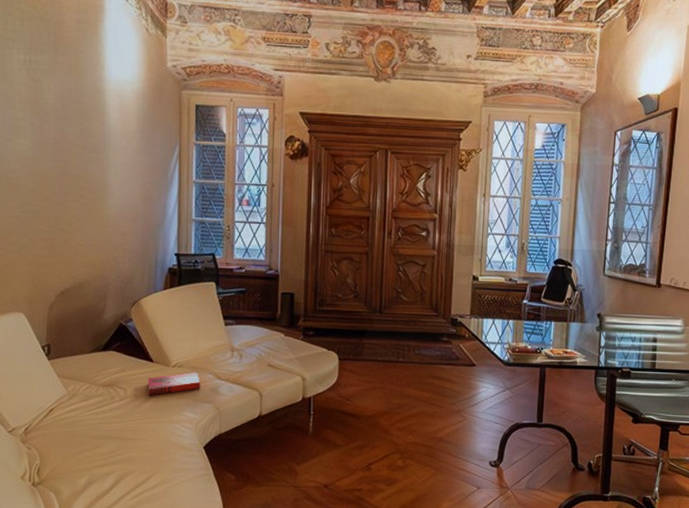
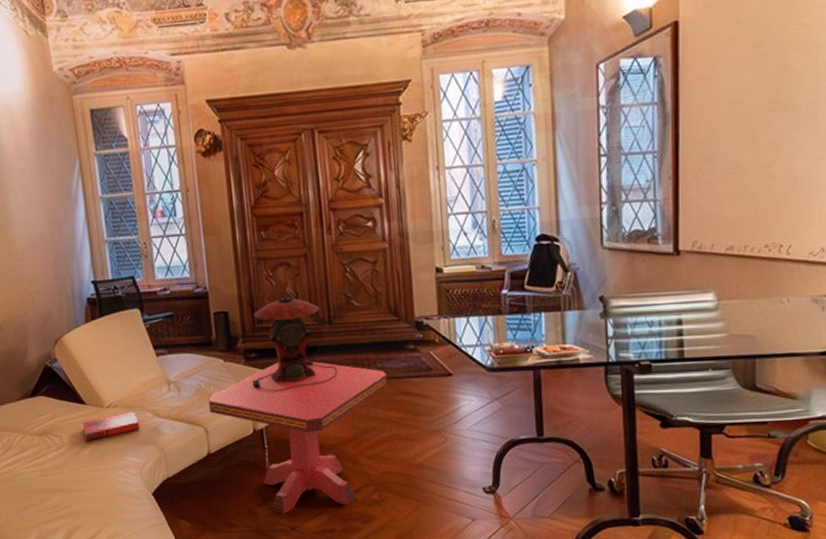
side table: none [266,341,422,474] -> present [208,362,387,515]
table lamp: none [307,286,382,366] -> present [252,297,338,392]

